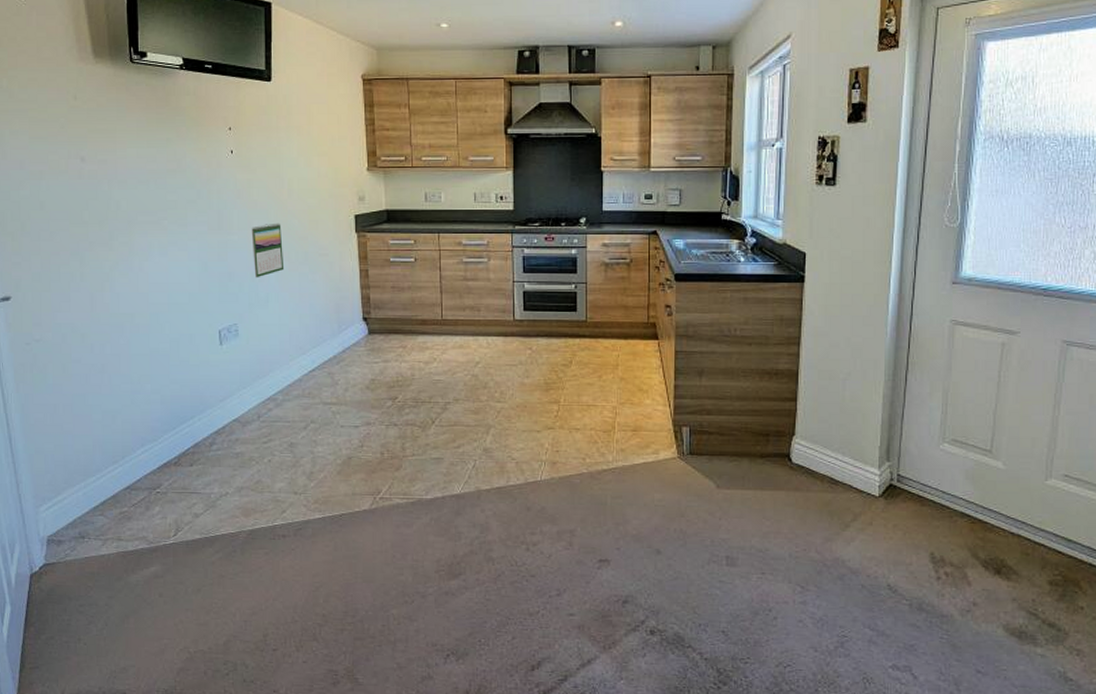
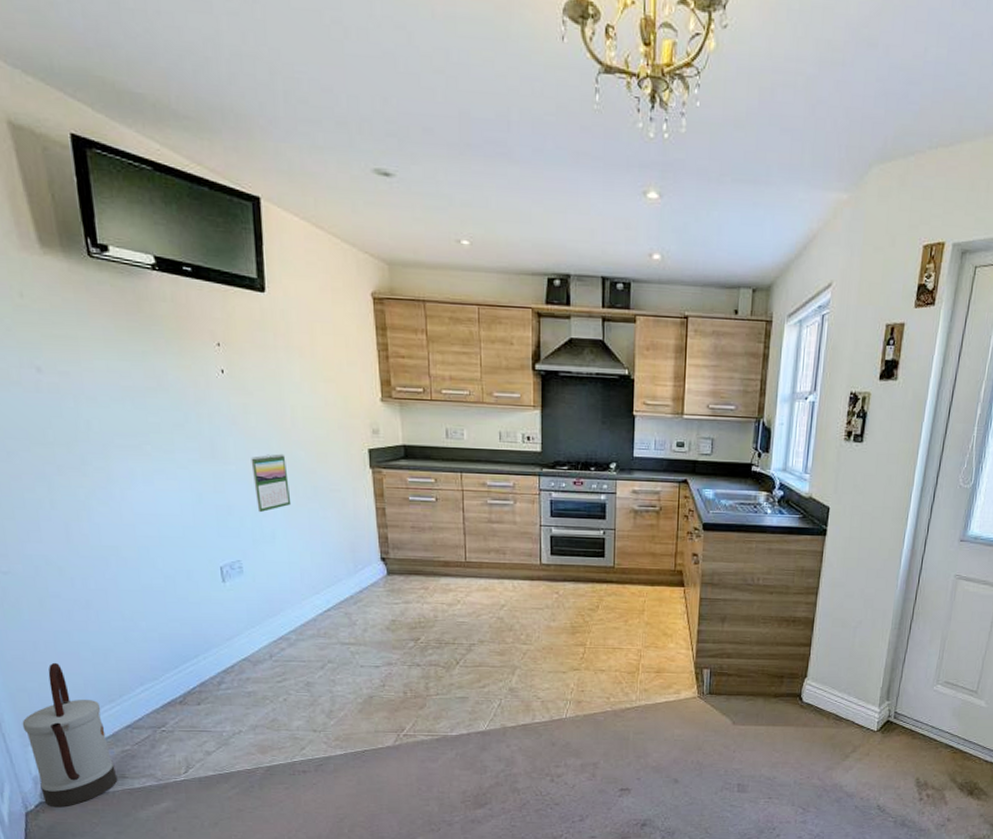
watering can: none [36,424,114,570] -> present [22,662,118,808]

